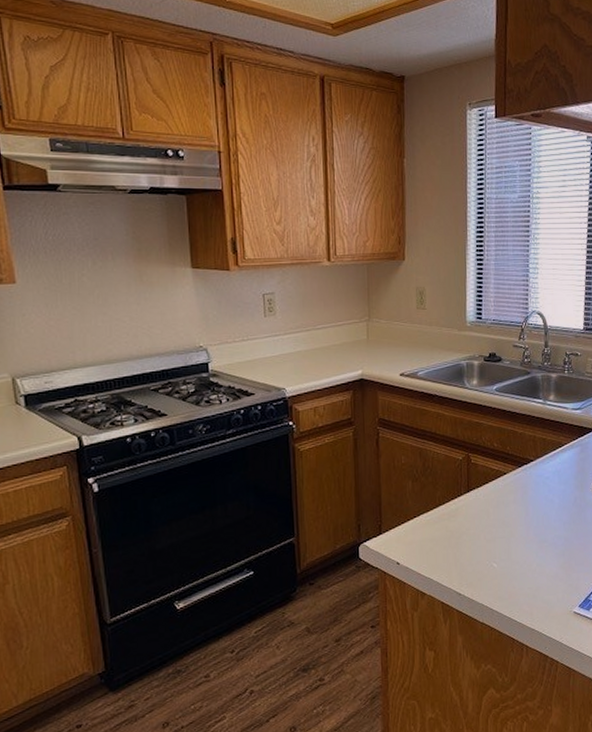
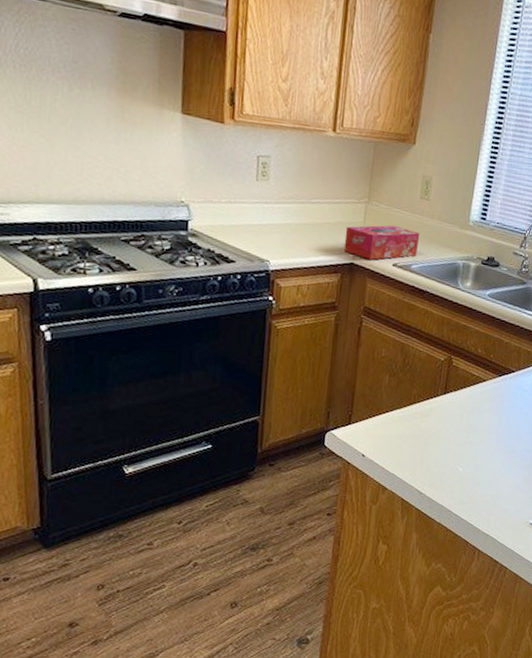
tissue box: none [351,337,422,373] -> present [343,225,420,260]

